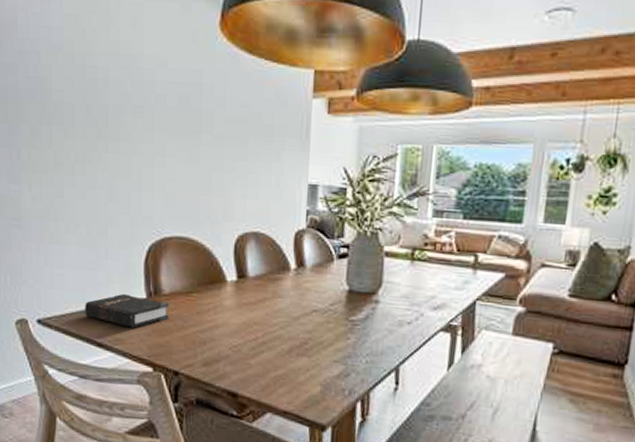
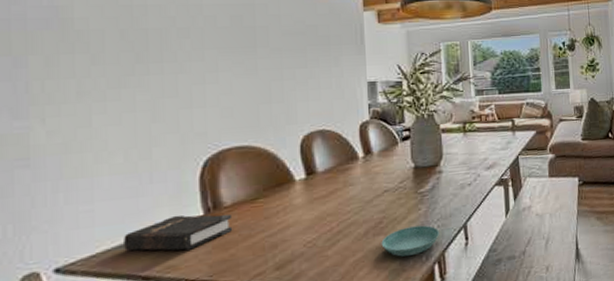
saucer: none [304,354,368,386] -> present [381,225,440,257]

